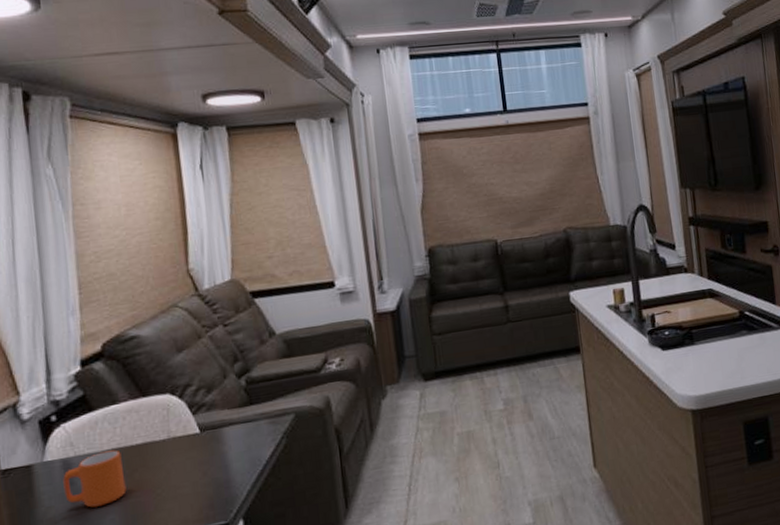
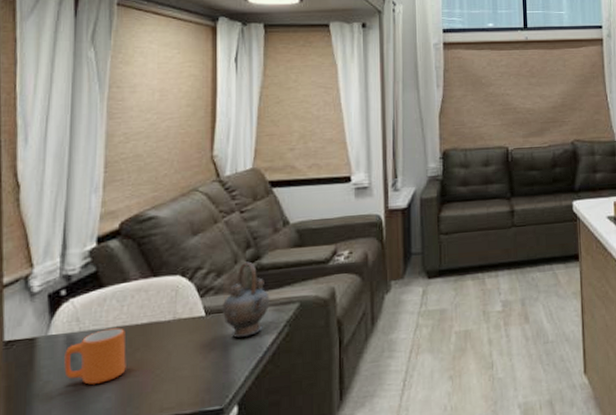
teapot: none [215,375,264,453] -> present [222,261,270,338]

